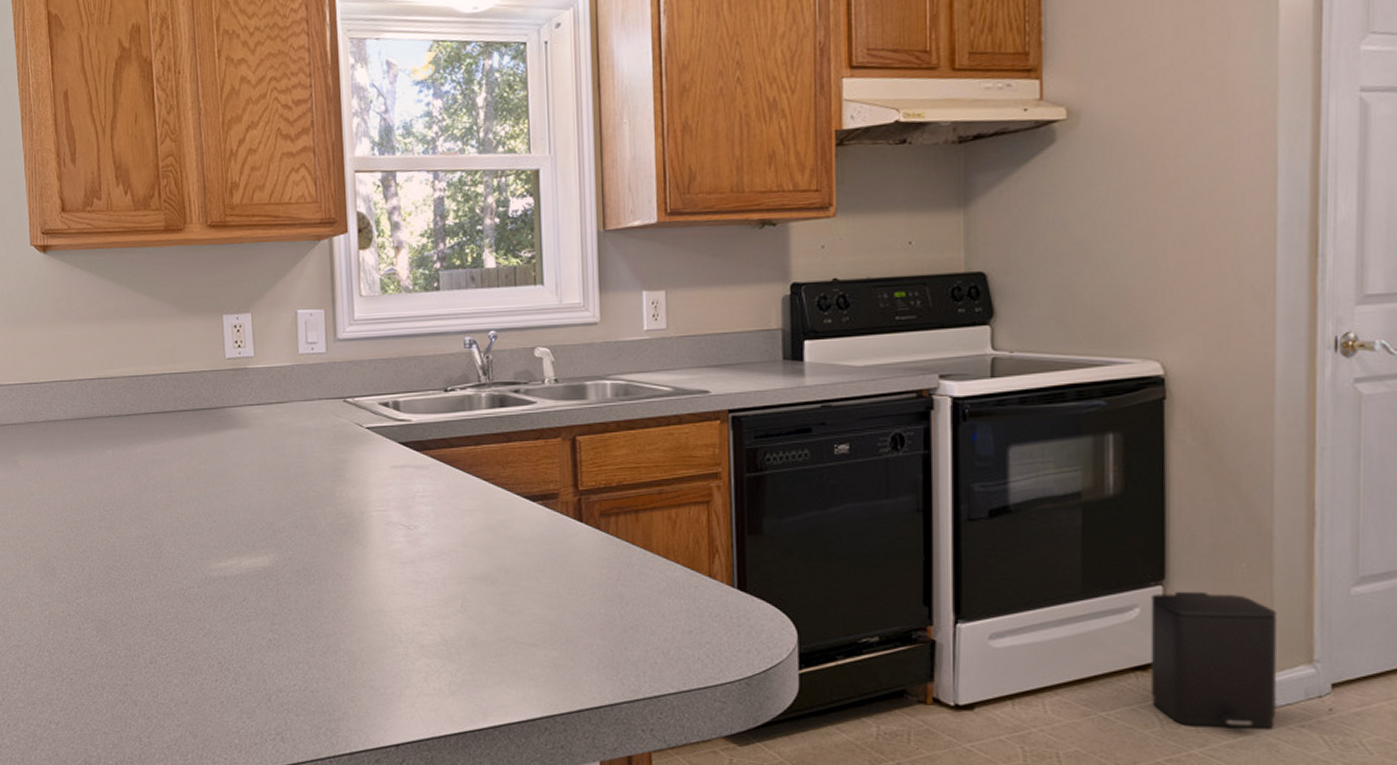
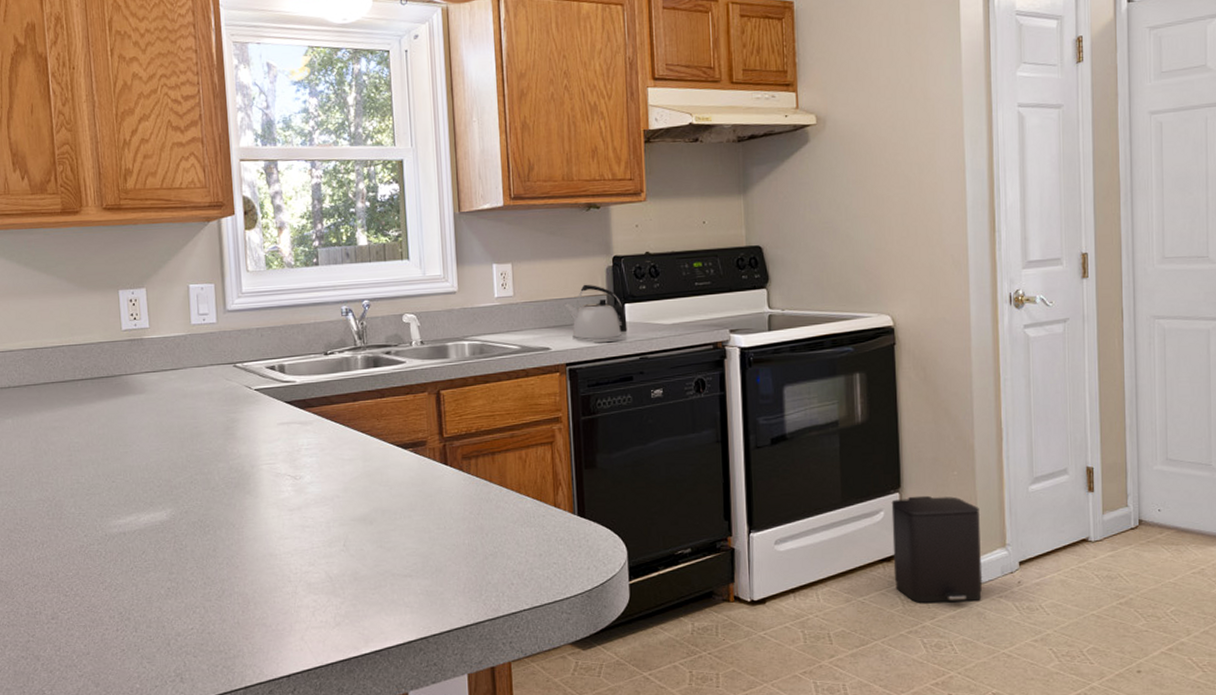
kettle: none [727,316,807,387] -> present [563,284,628,344]

